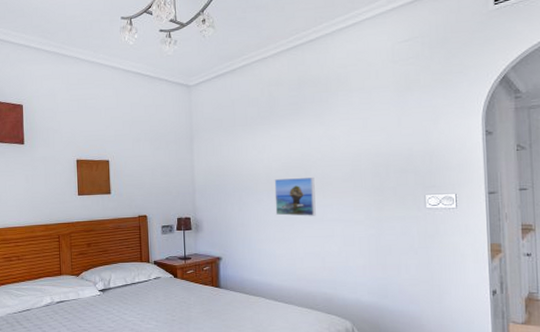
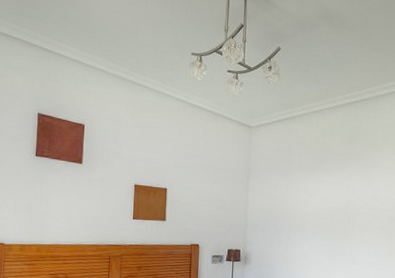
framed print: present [274,176,316,216] -> none [319,221,356,258]

